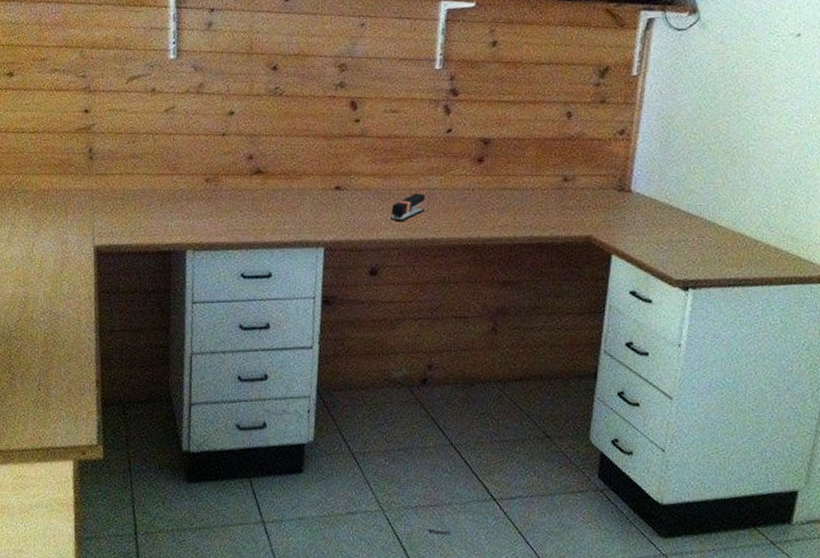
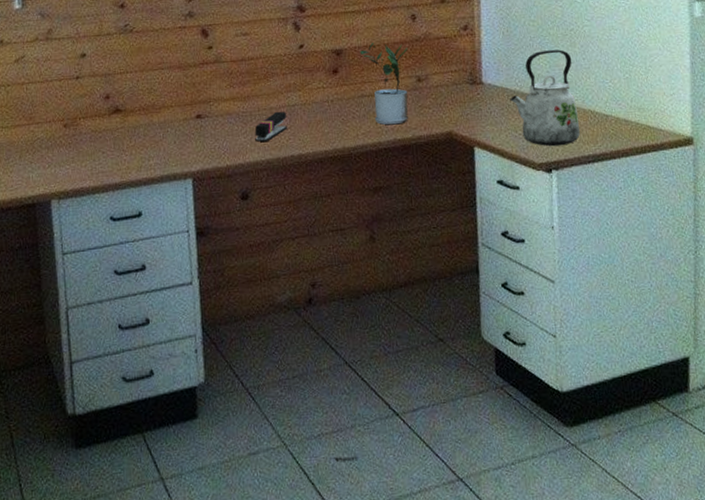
potted plant: none [508,136,558,222] -> present [359,43,408,125]
kettle: none [657,166,730,265] -> present [510,50,580,146]

